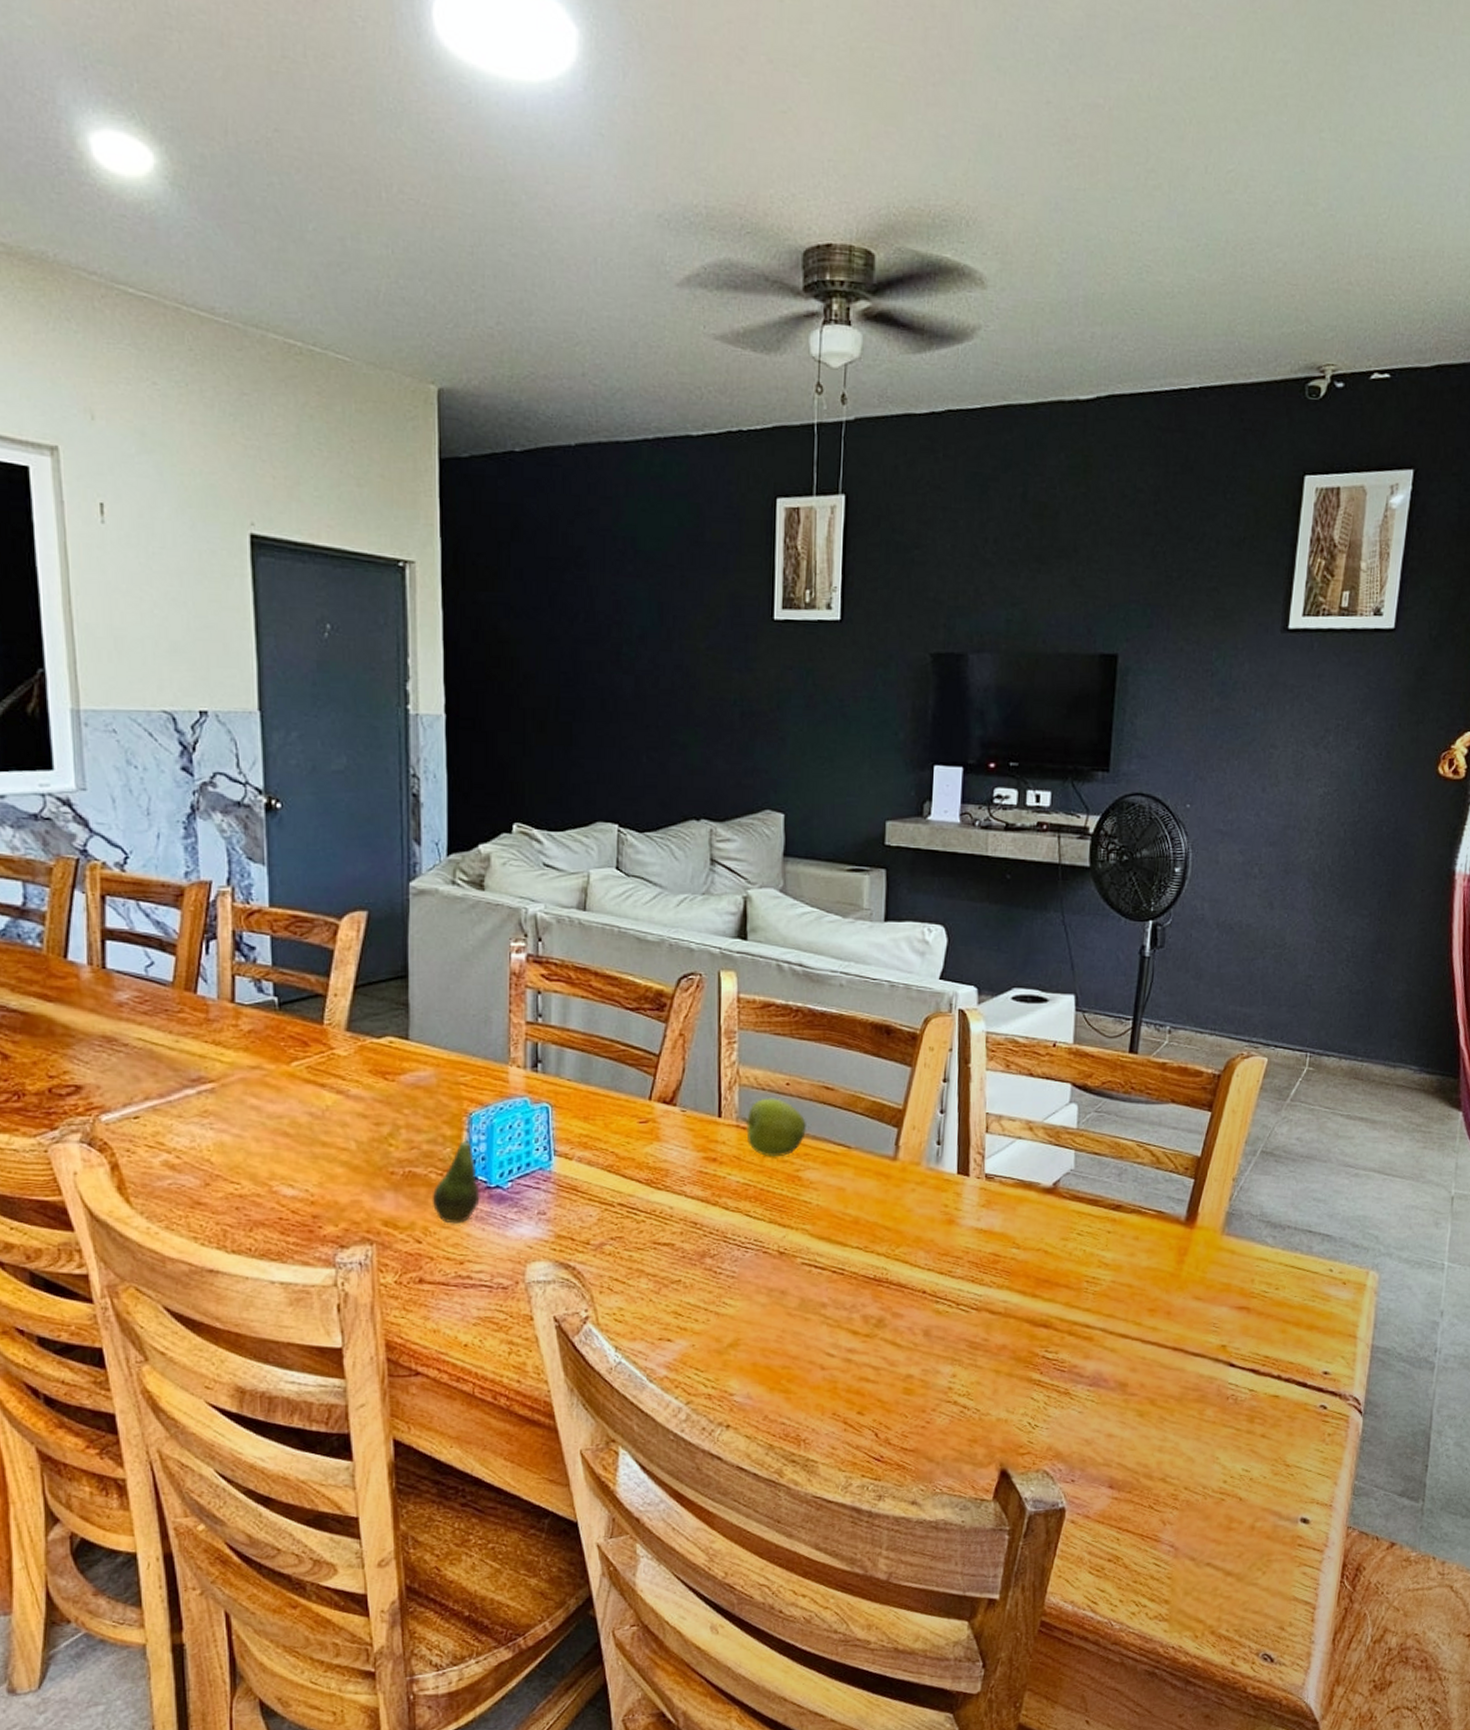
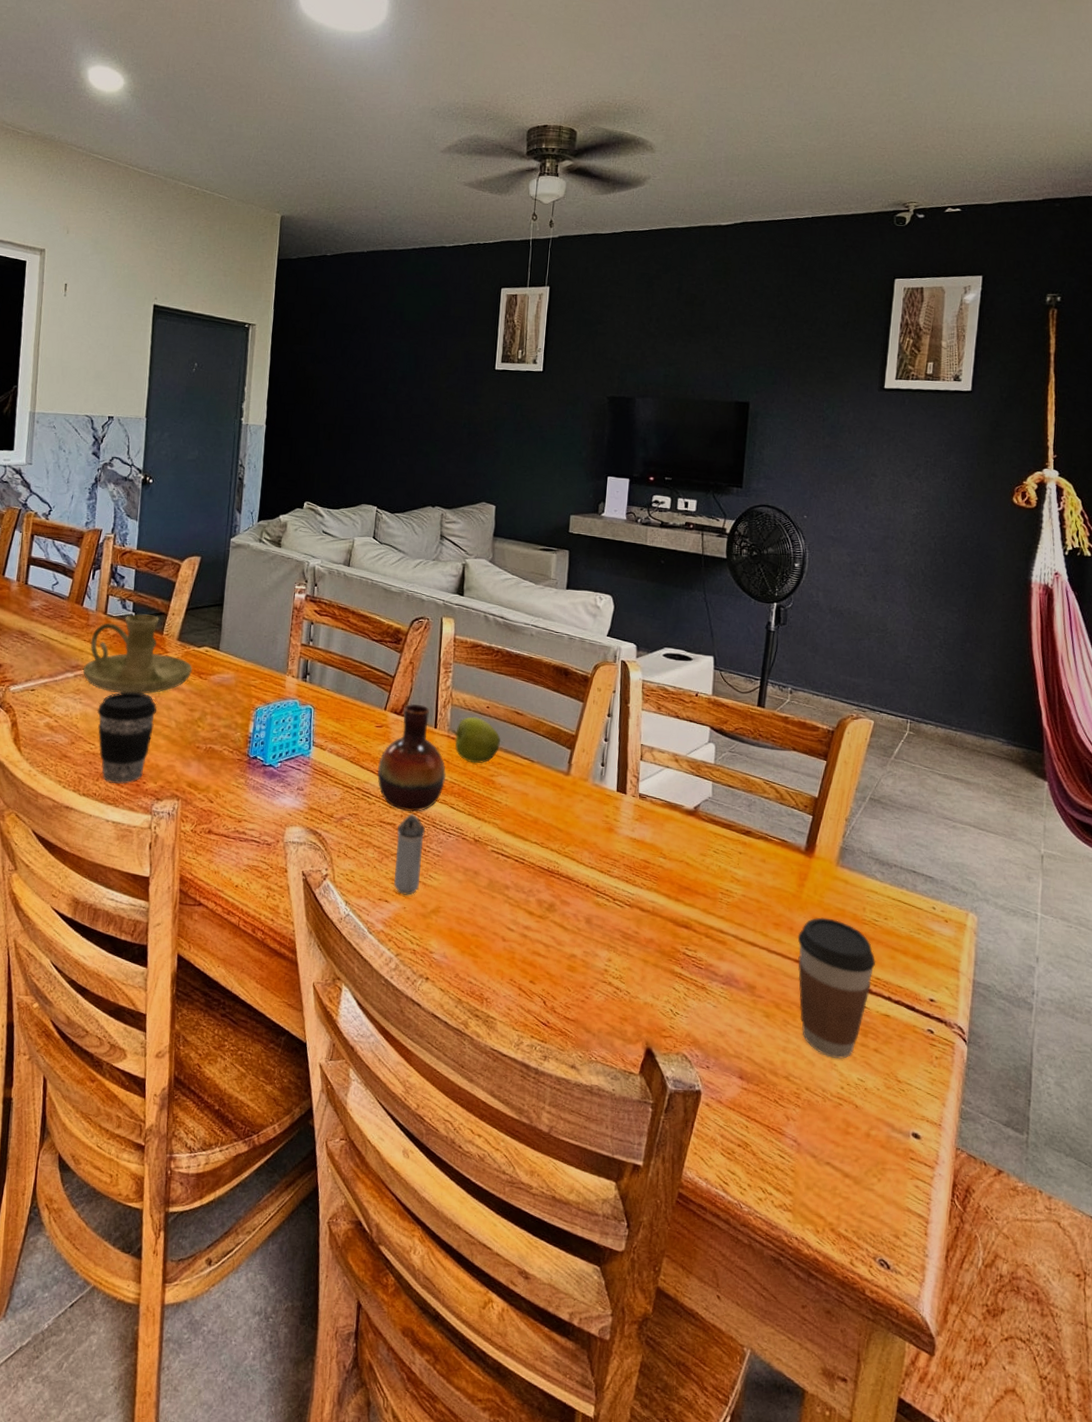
candle holder: none [208,998,373,1110] -> present [82,614,193,694]
coffee cup: none [237,1107,327,1234] -> present [97,692,157,784]
fruit: present [432,1117,480,1224] -> none [223,711,258,791]
vase: none [644,1089,738,1227] -> present [376,704,447,812]
shaker: none [677,1228,713,1330] -> present [394,813,425,895]
coffee cup: none [1176,1296,1265,1452] -> present [797,917,876,1060]

